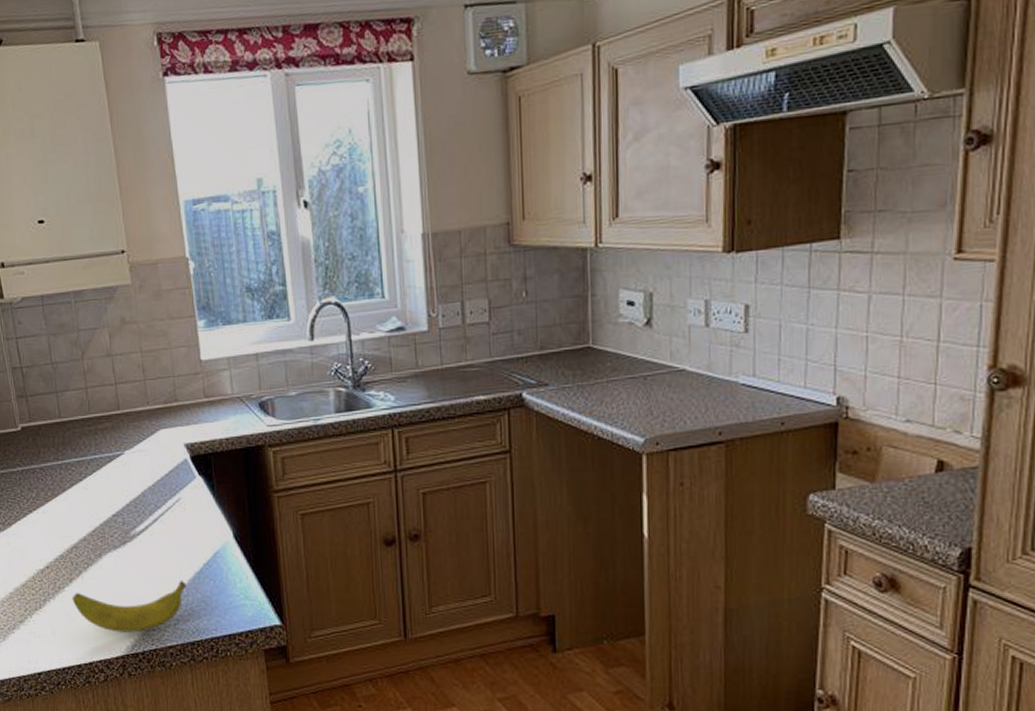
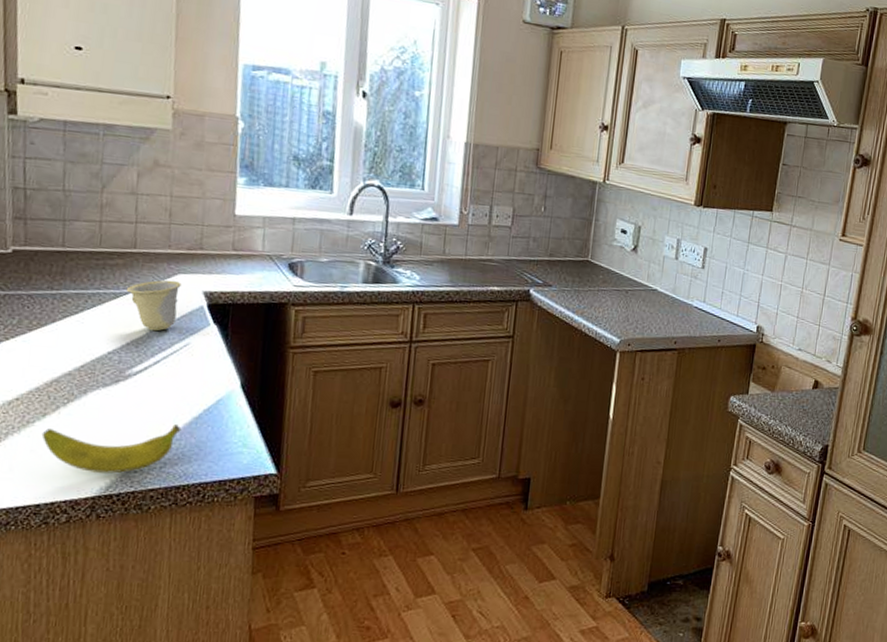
cup: none [117,436,165,490] -> present [126,280,181,331]

